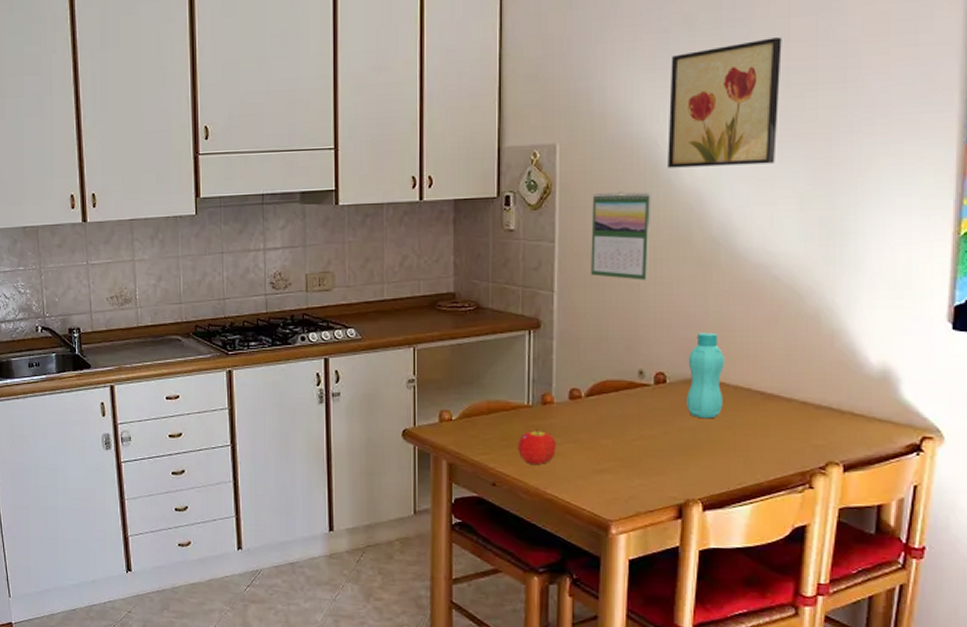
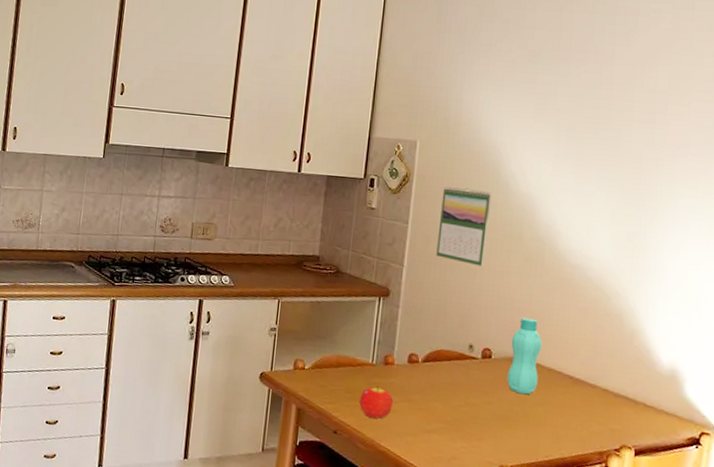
wall art: present [668,37,782,168] -> none [507,79,606,182]

